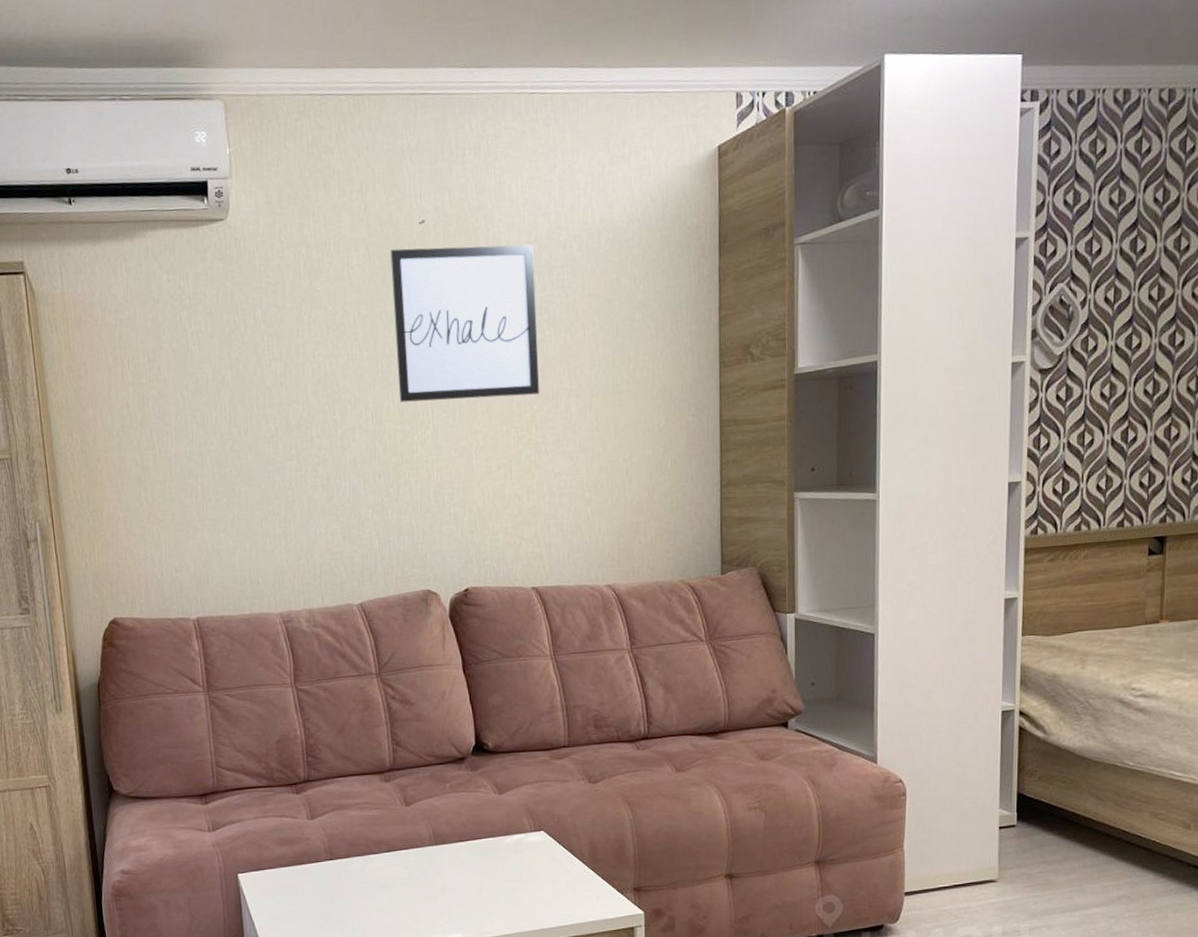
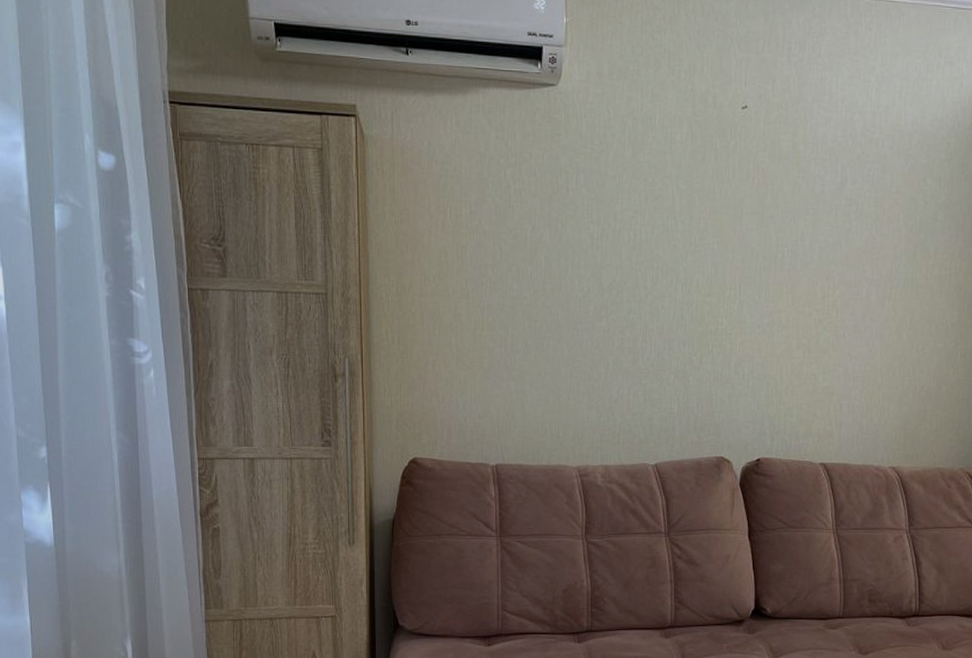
wall art: present [390,244,539,402] -> none [709,130,848,281]

